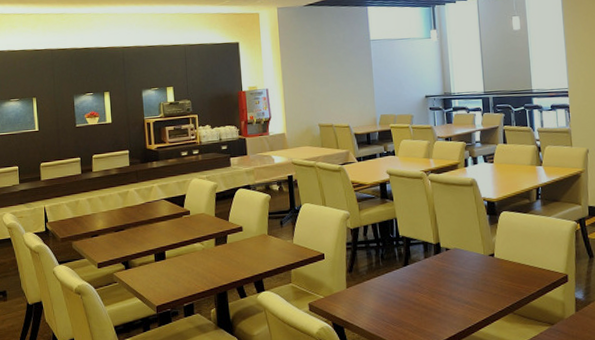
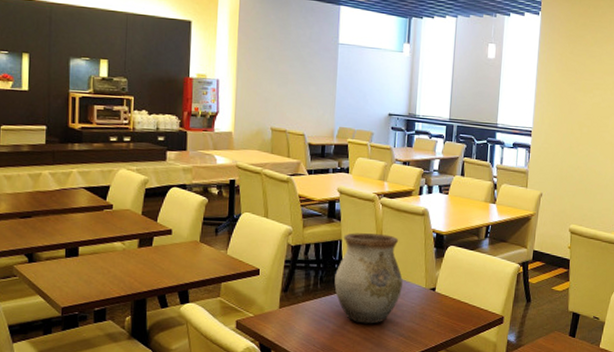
vase: none [394,208,461,295] -> present [334,233,403,324]

